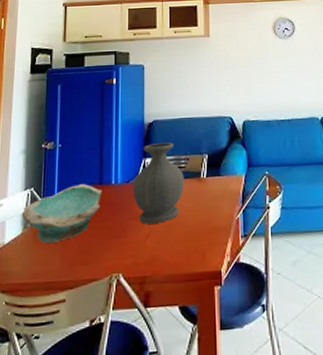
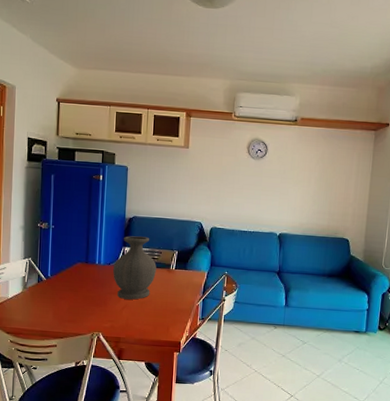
bowl: present [22,184,102,244] -> none [22,260,87,303]

